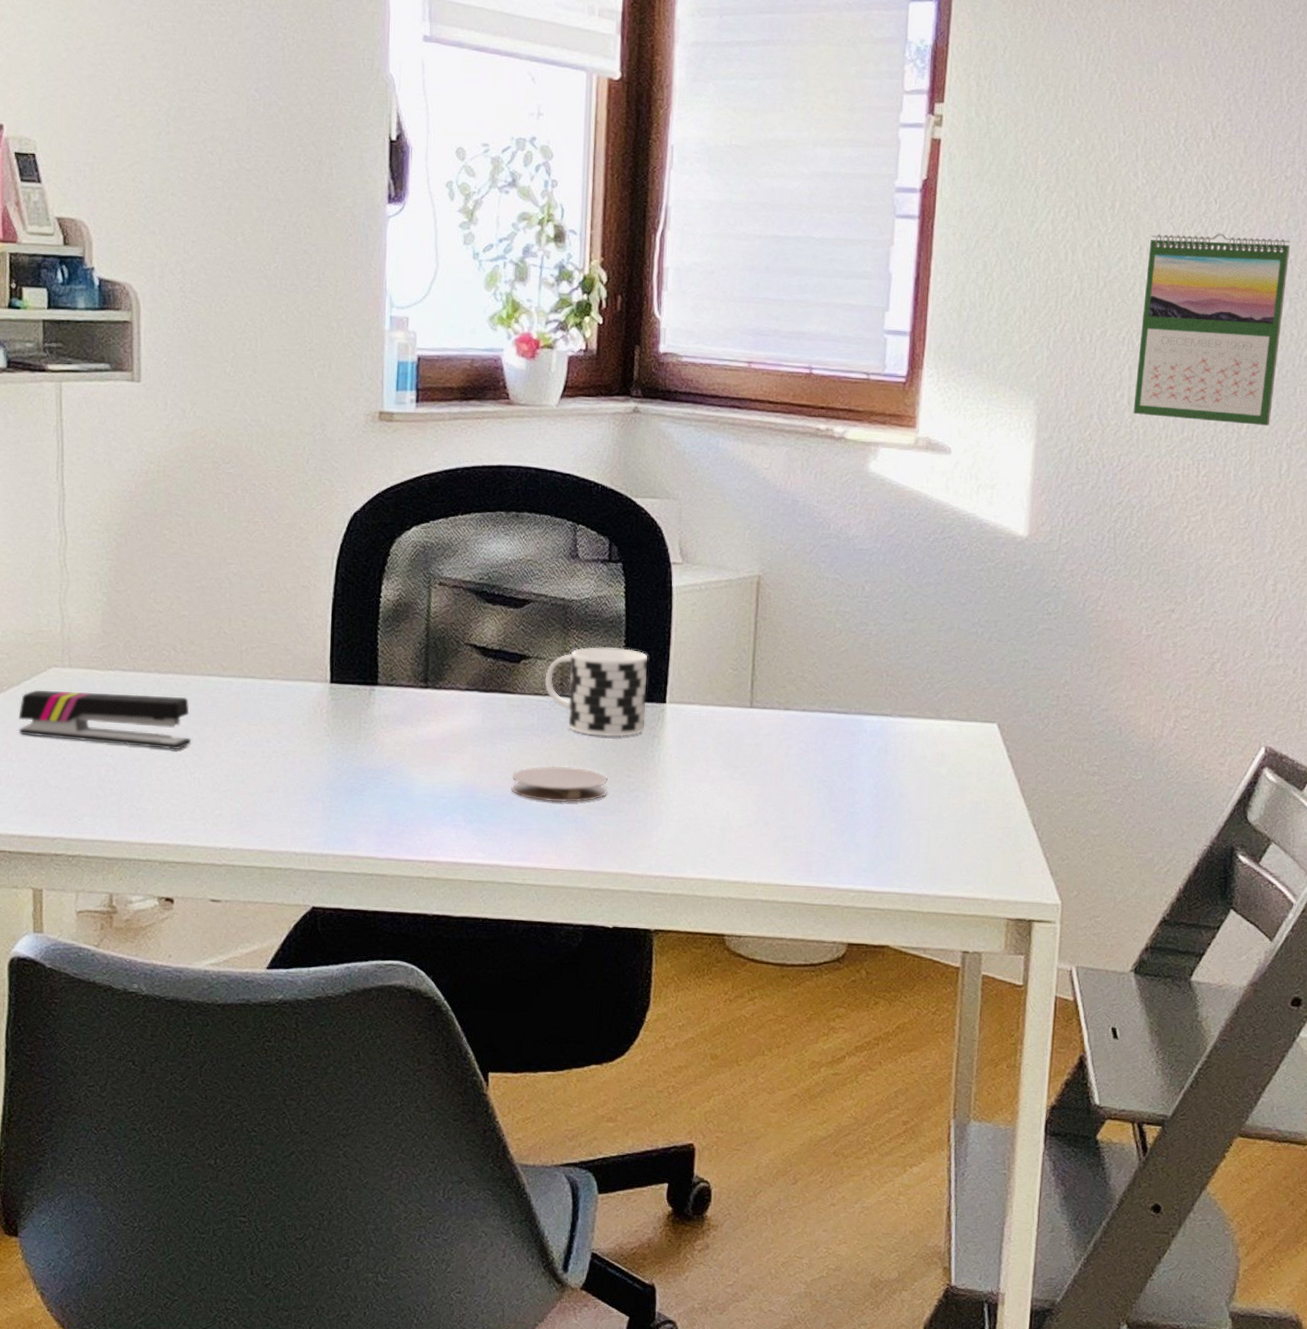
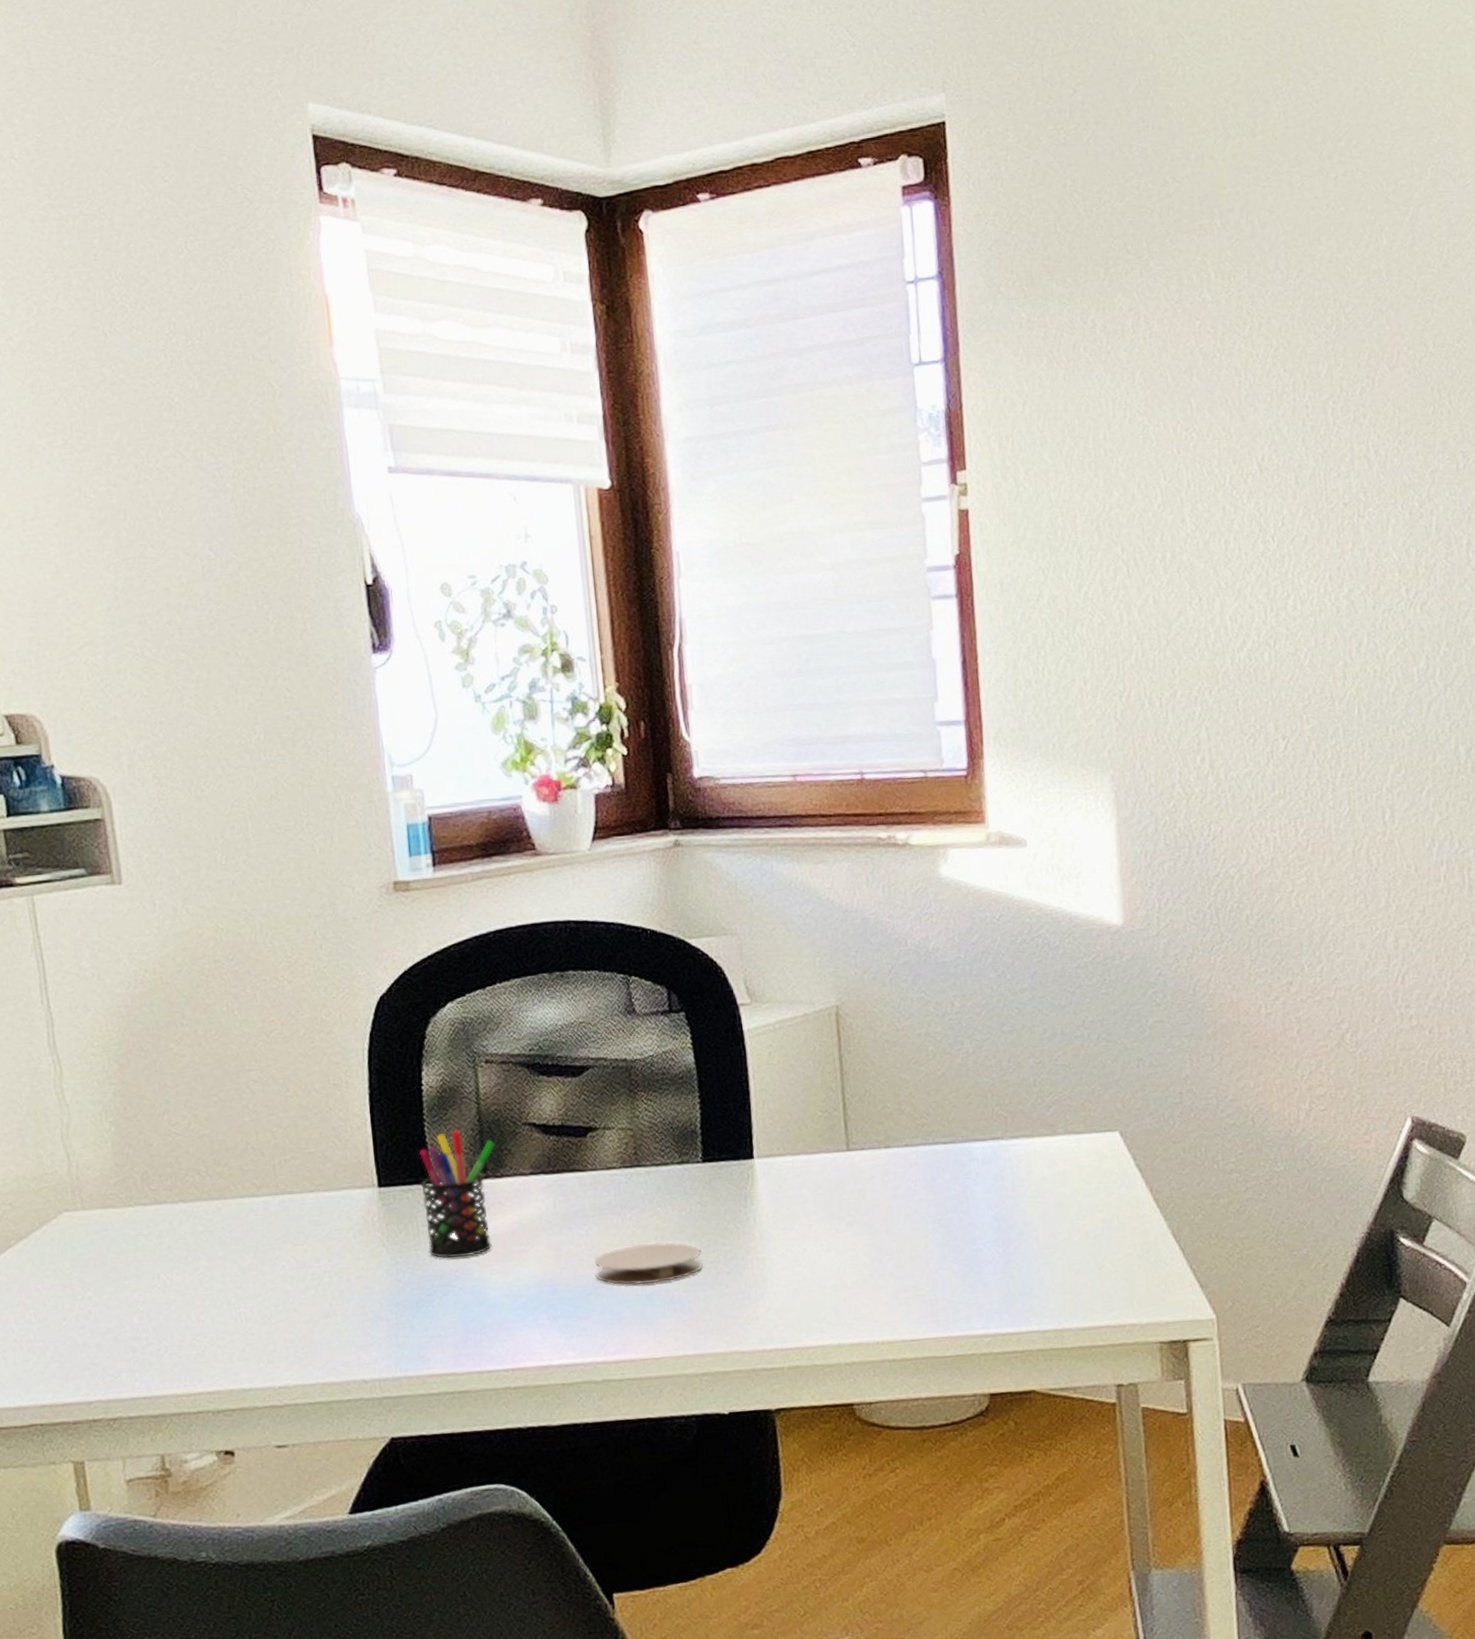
stapler: present [18,689,192,750] -> none [32,1224,232,1293]
pen holder: none [367,640,438,755] -> present [419,1129,495,1259]
cup: present [544,647,647,737] -> none [616,1104,734,1206]
calendar: present [1133,233,1290,426] -> none [1209,570,1366,778]

